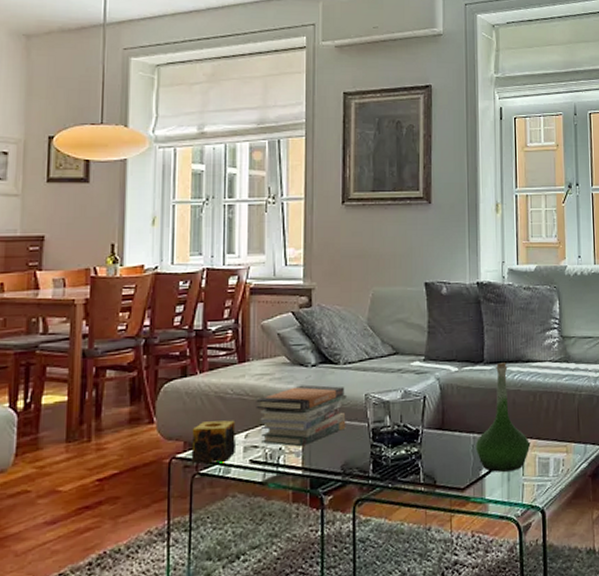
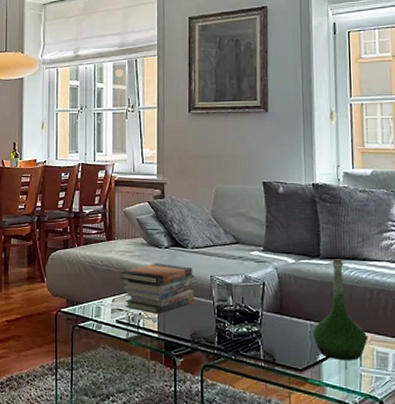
candle: present [191,420,237,464] -> none [72,285,106,320]

